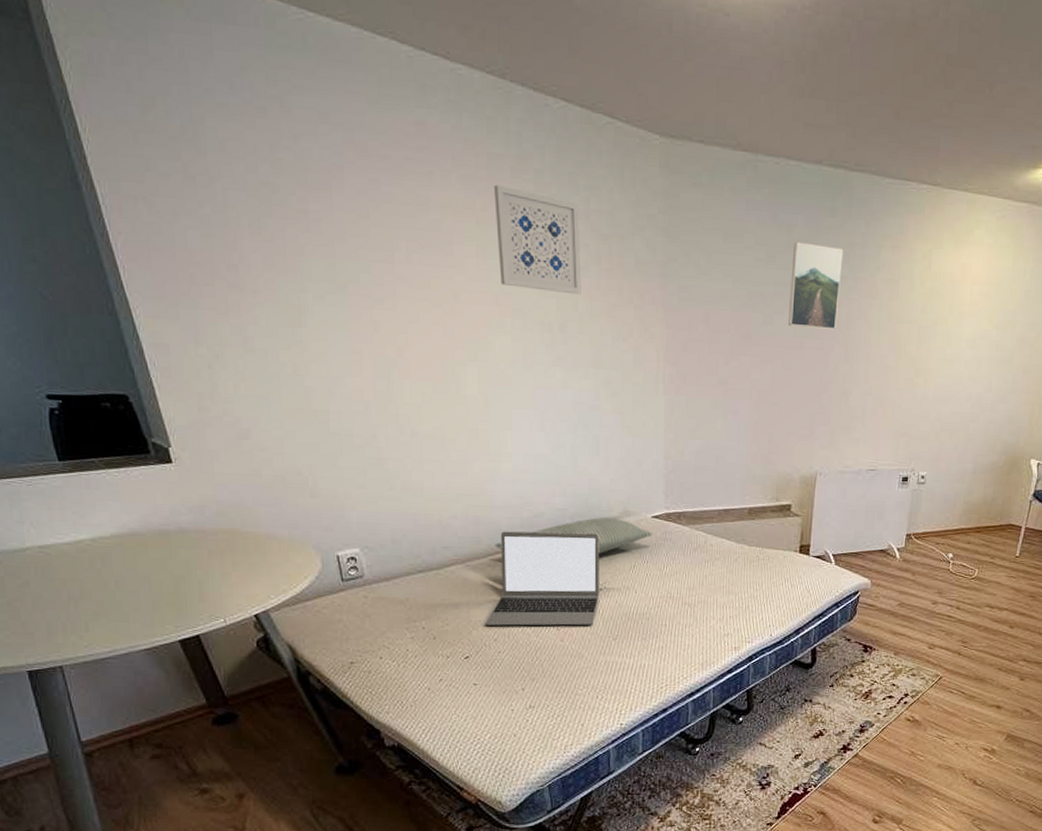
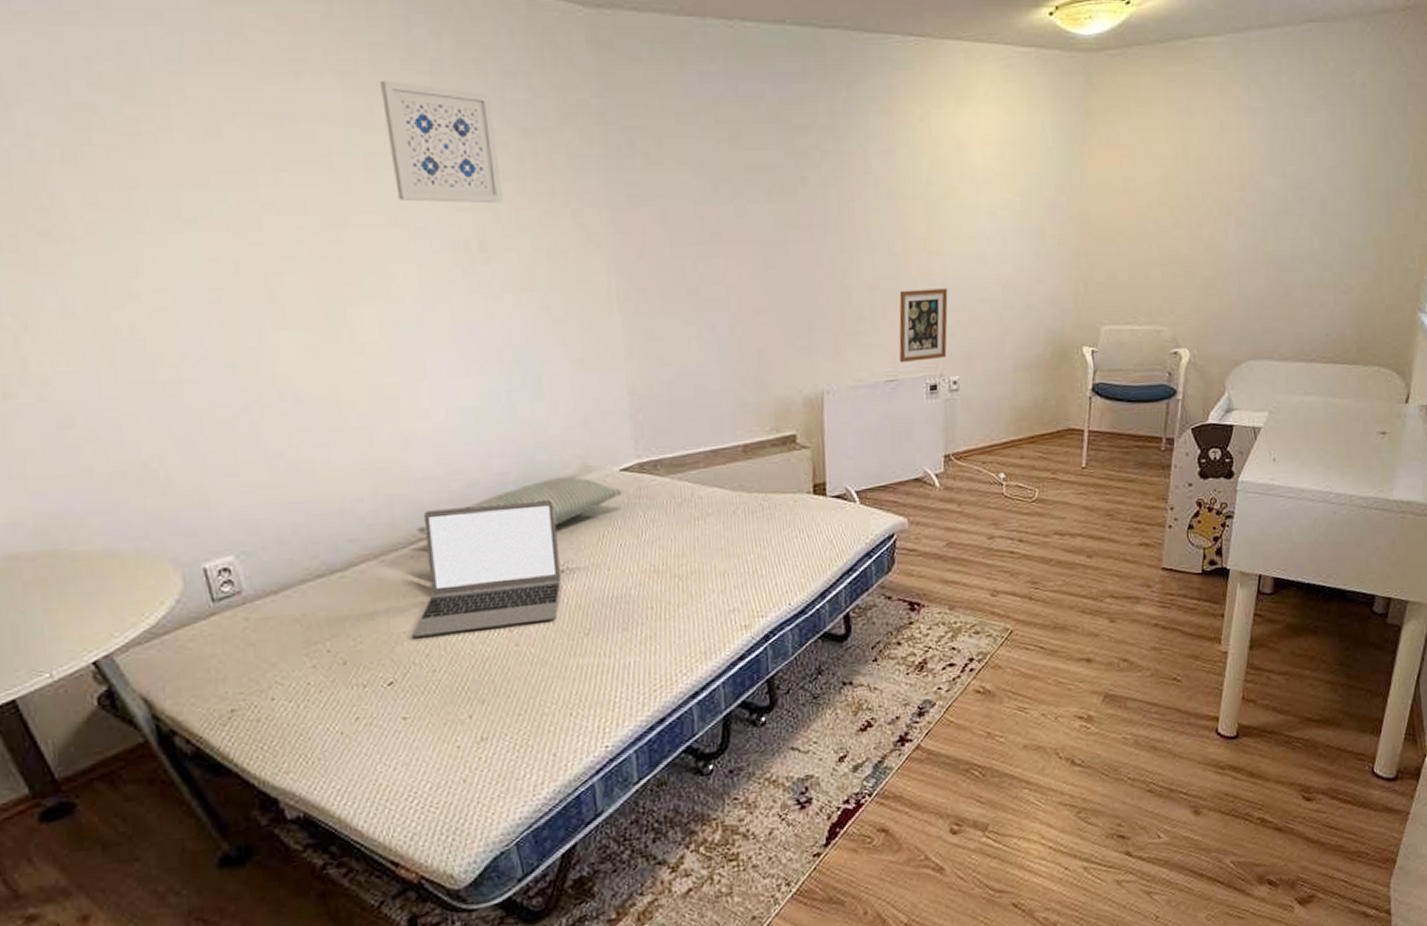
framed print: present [787,242,844,330] -> none [762,116,826,217]
picture frame: none [881,397,927,457] -> present [899,288,948,364]

